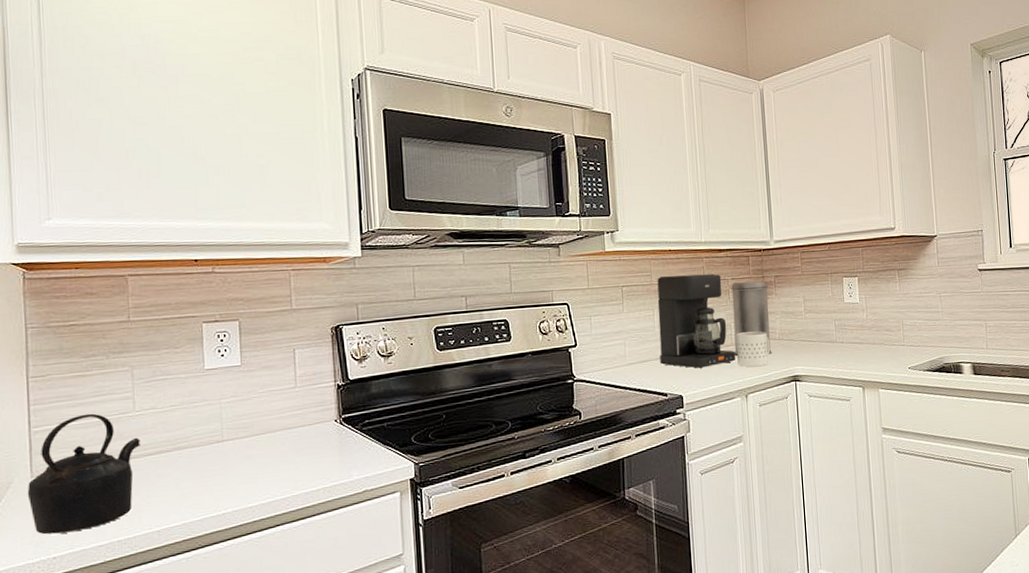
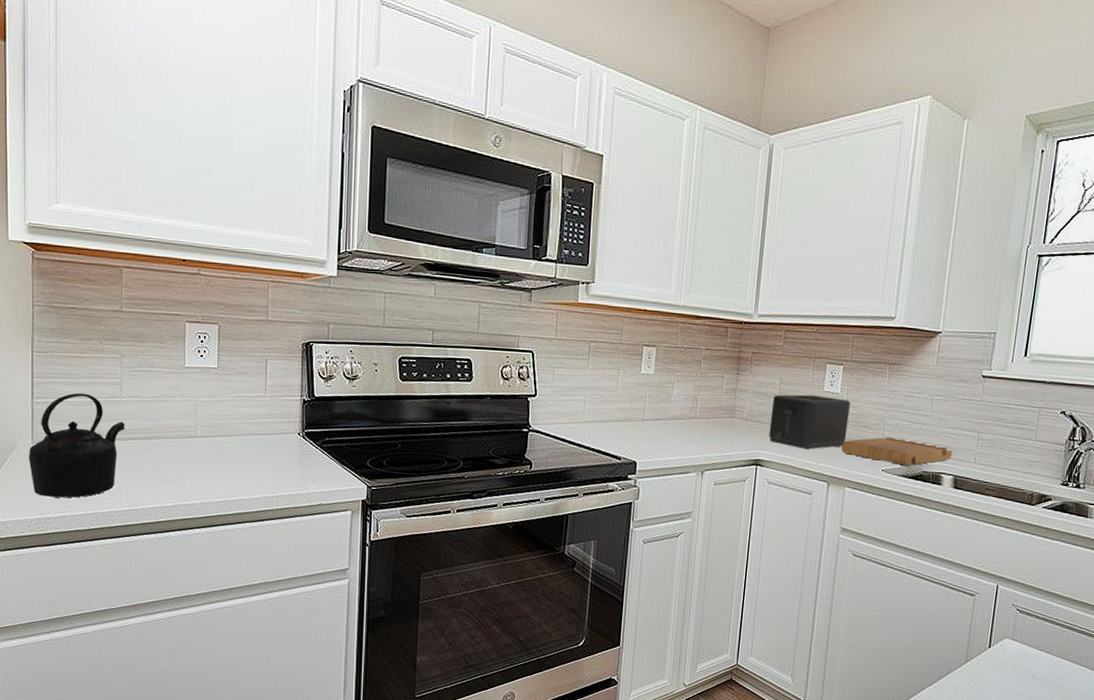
coffee maker: present [657,274,736,368] -> none [618,337,698,437]
canister: present [731,281,772,356] -> none [697,354,744,433]
mug: present [736,331,770,367] -> none [698,406,735,445]
toaster: none [800,307,872,360] -> present [769,394,850,450]
cutting board: none [869,336,967,361] -> present [841,436,953,466]

